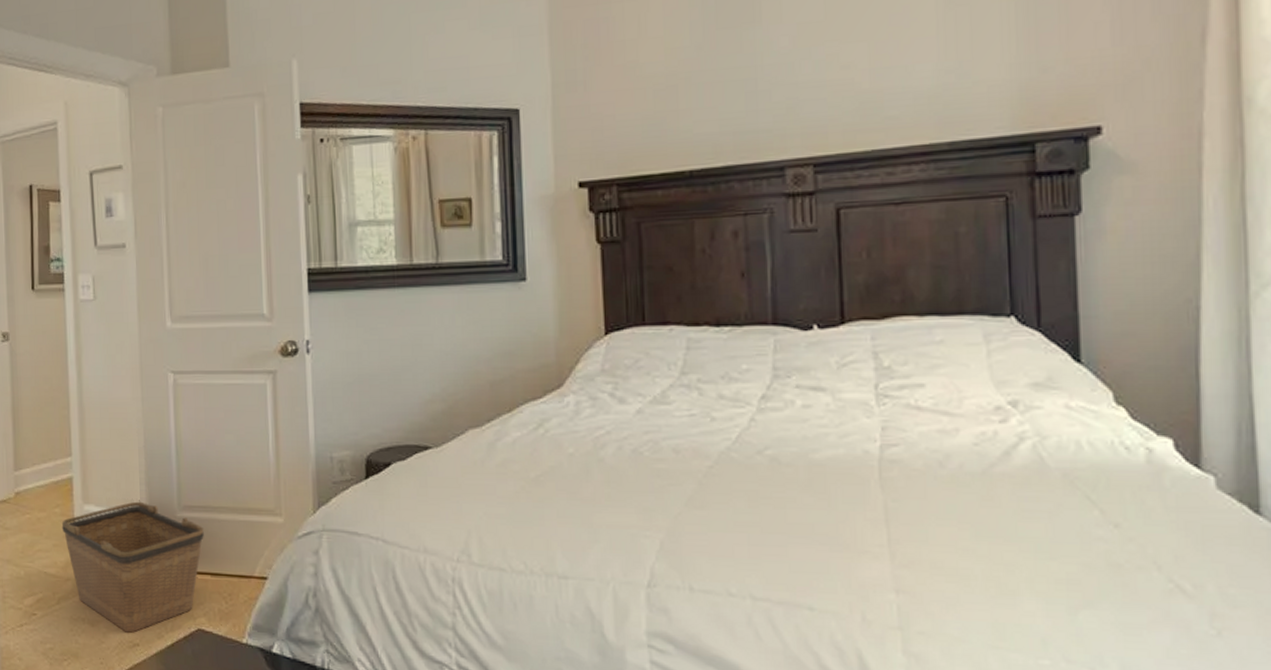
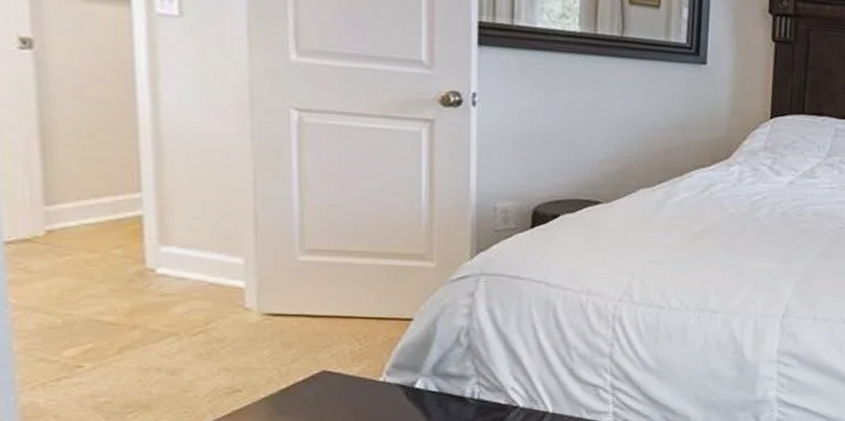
bicycle basket: present [61,501,204,633] -> none [124,244,334,379]

